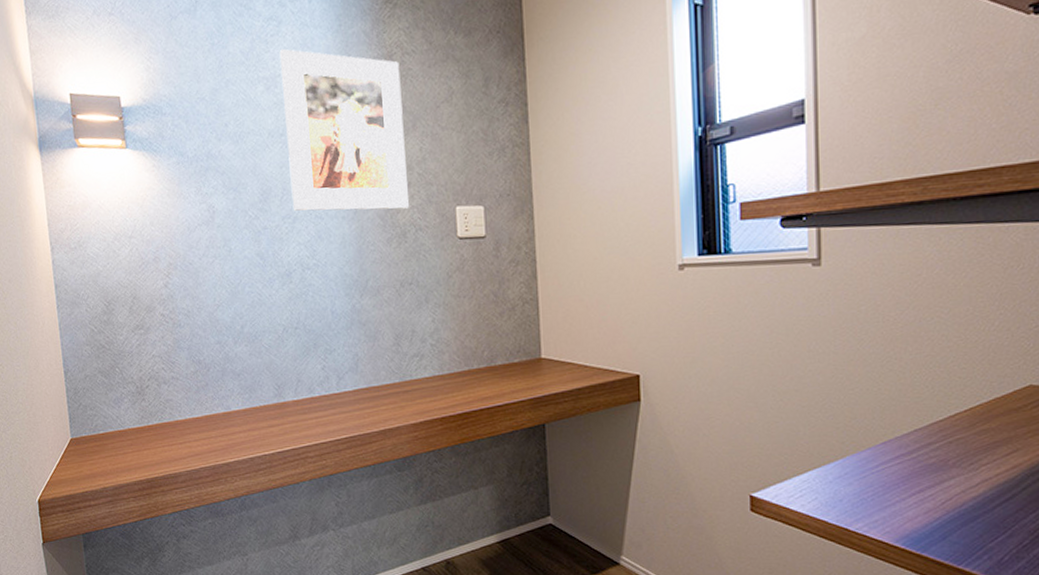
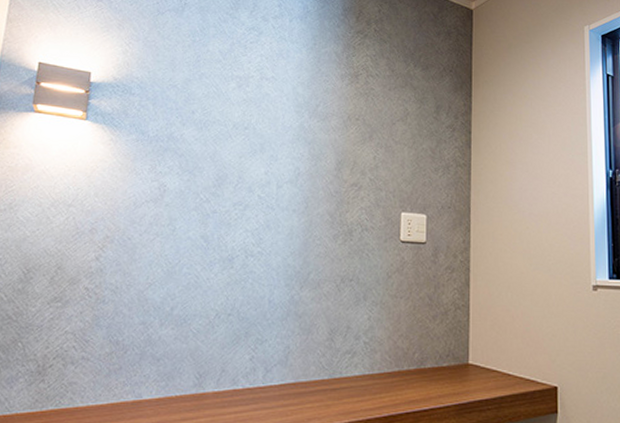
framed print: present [279,48,410,211] -> none [245,55,364,209]

